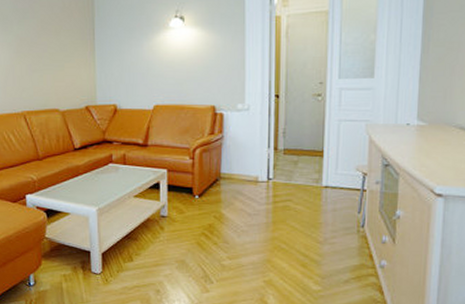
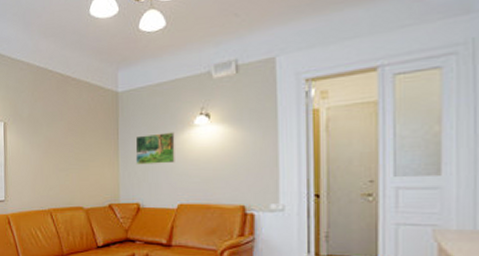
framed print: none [111,34,151,66] -> present [135,132,175,165]

